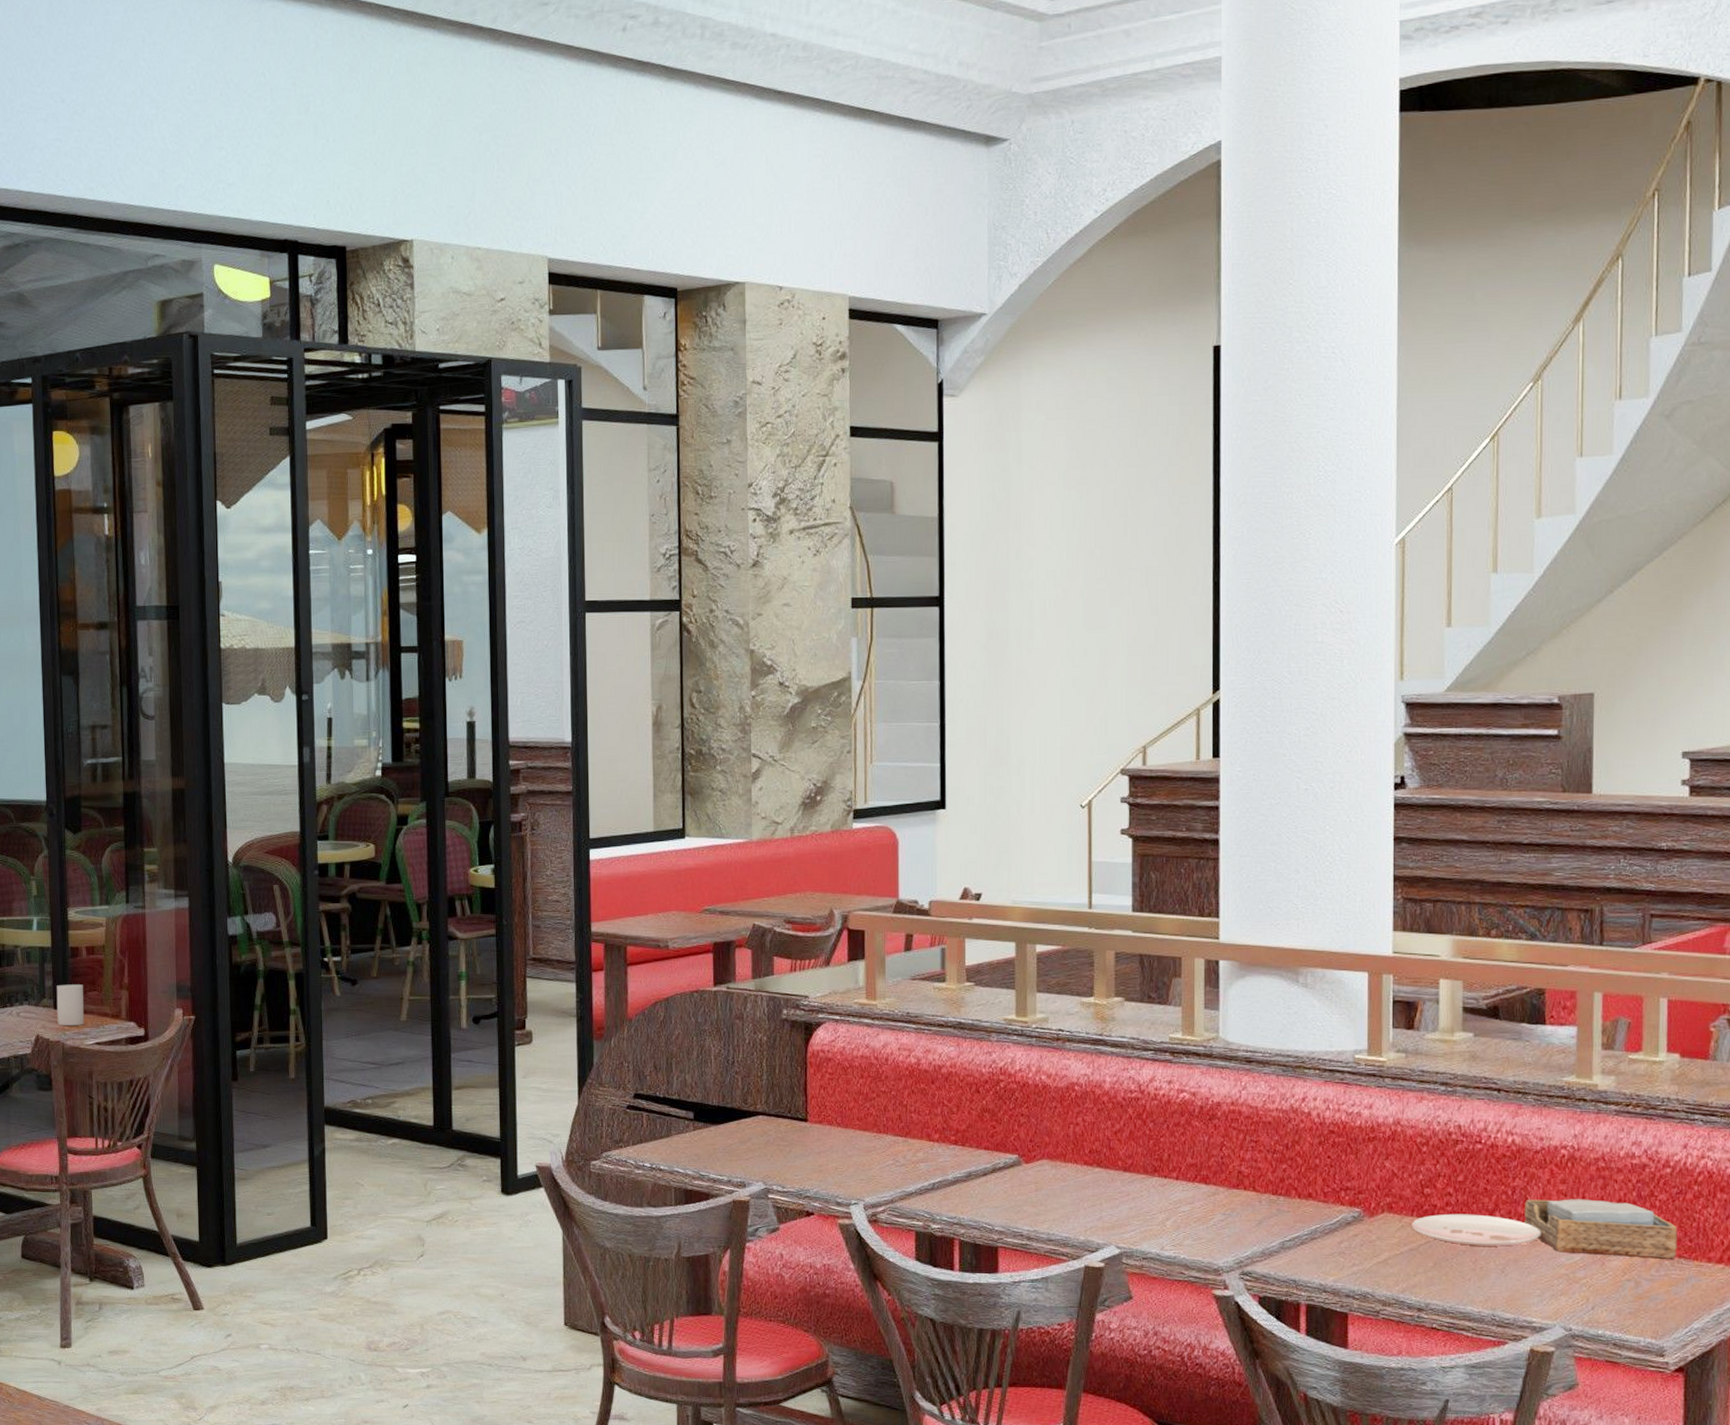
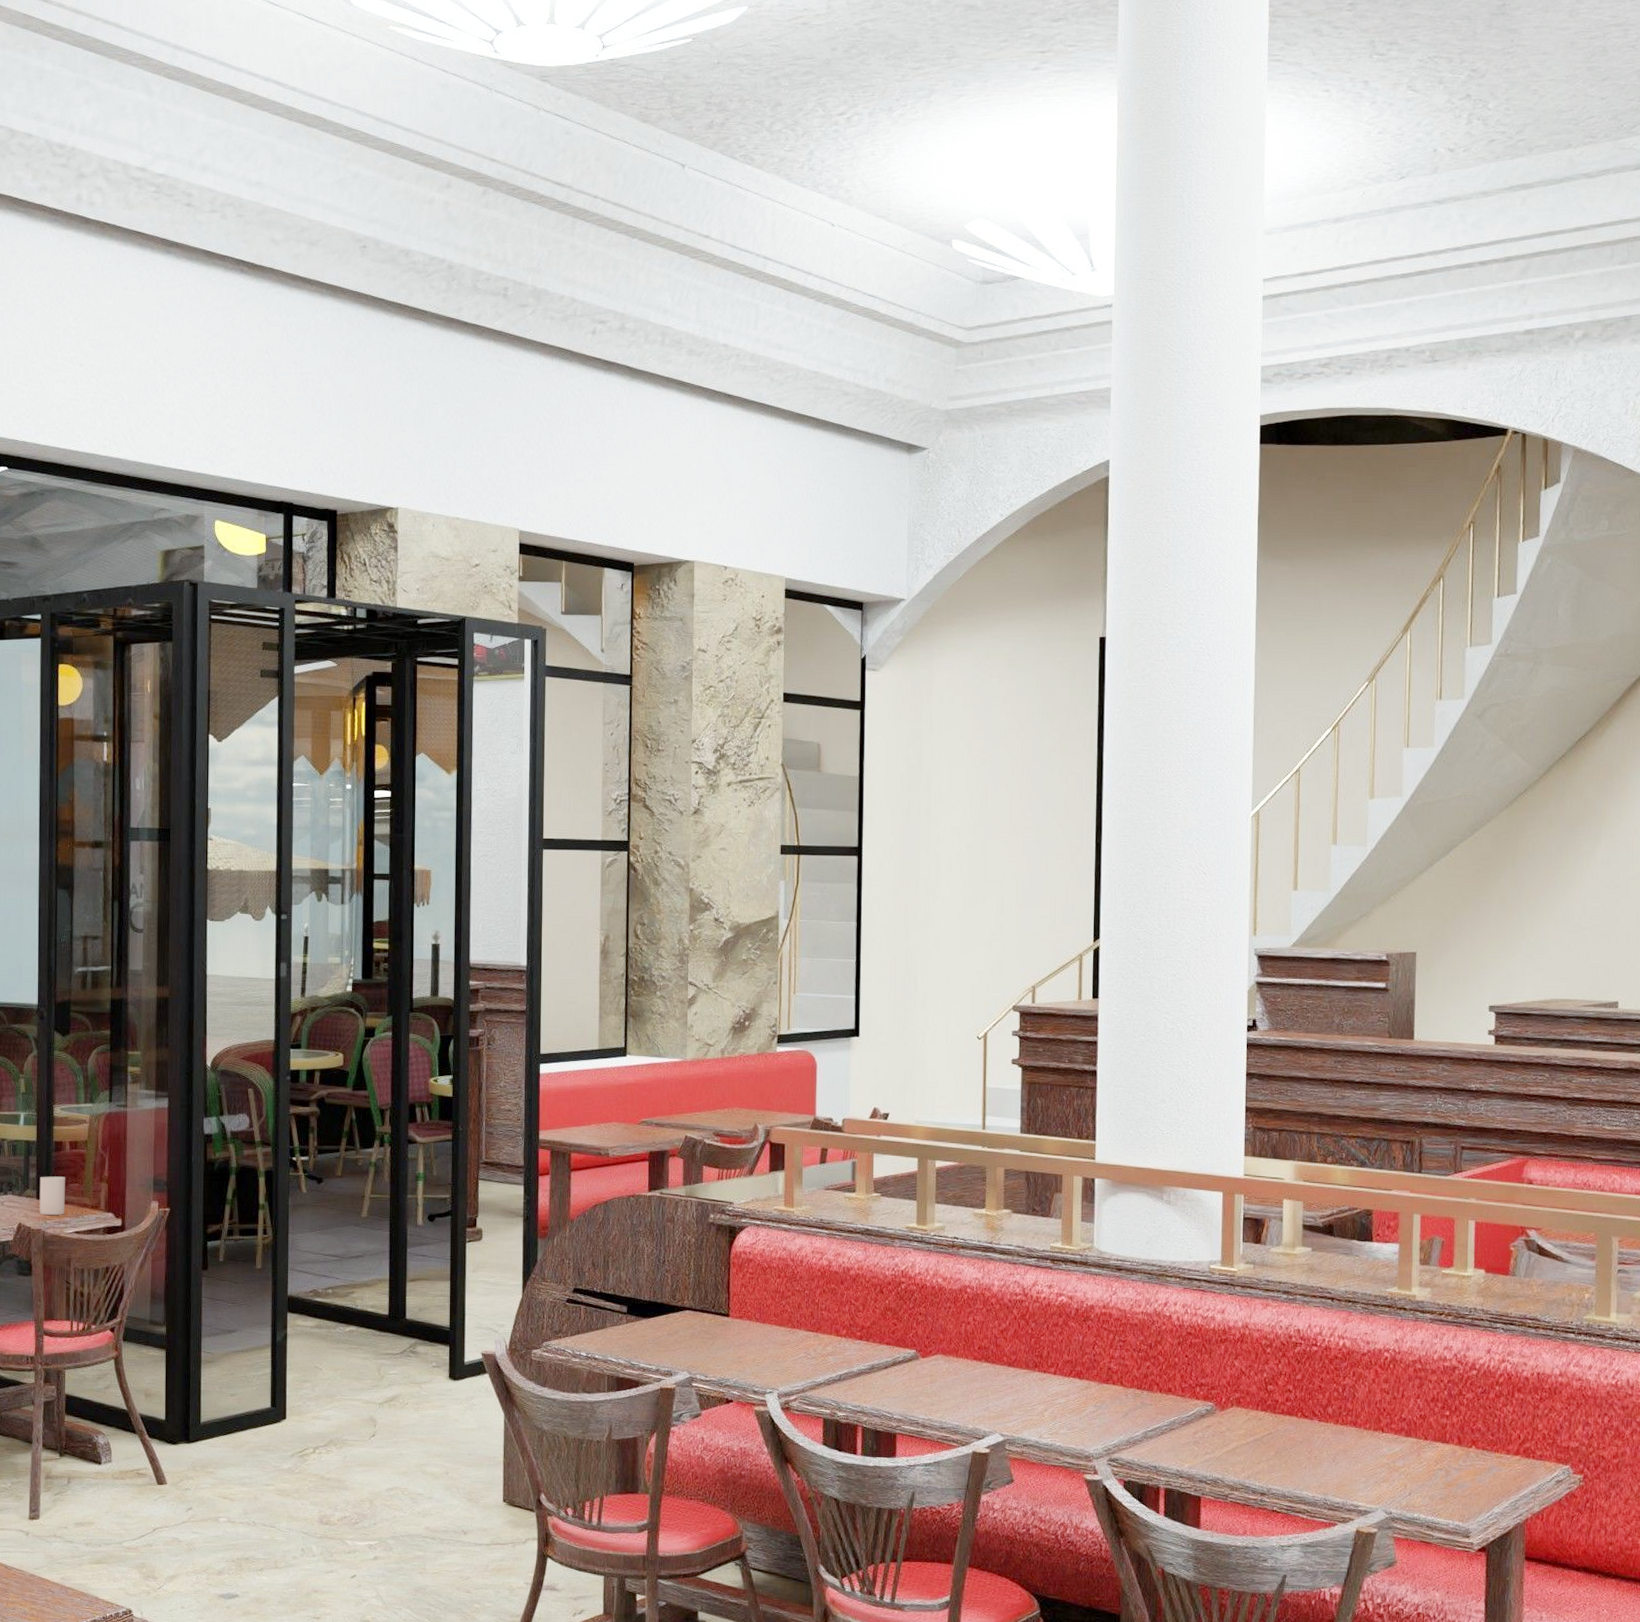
plate: present [1412,1213,1541,1247] -> none [1257,1408,1367,1438]
napkin holder: present [1524,1199,1678,1260] -> none [1353,1396,1482,1452]

